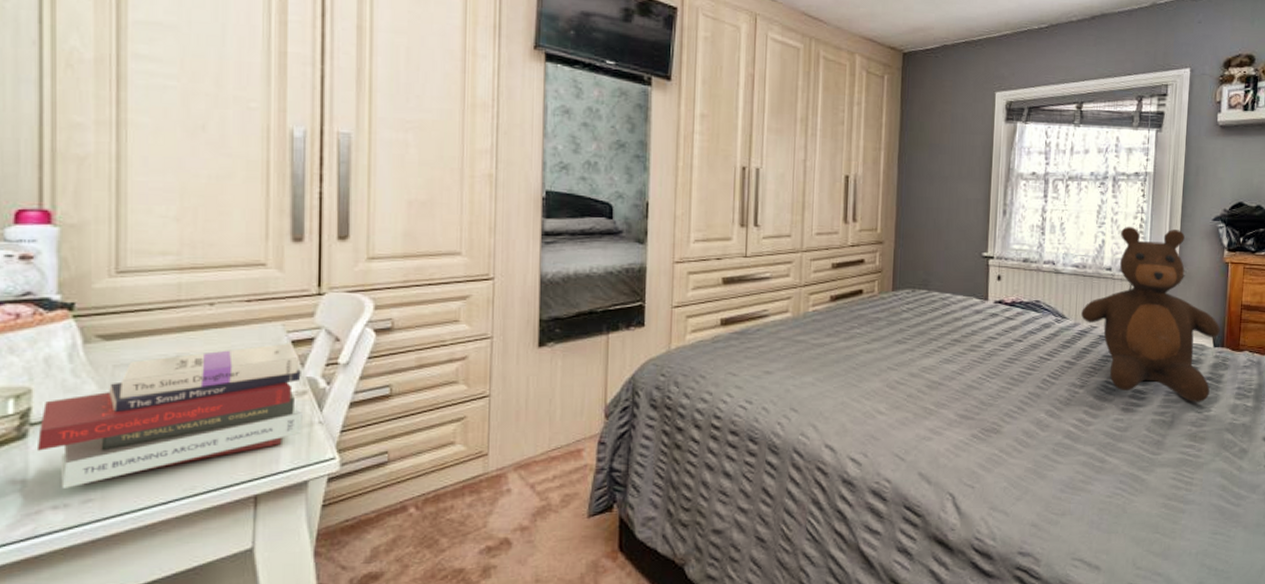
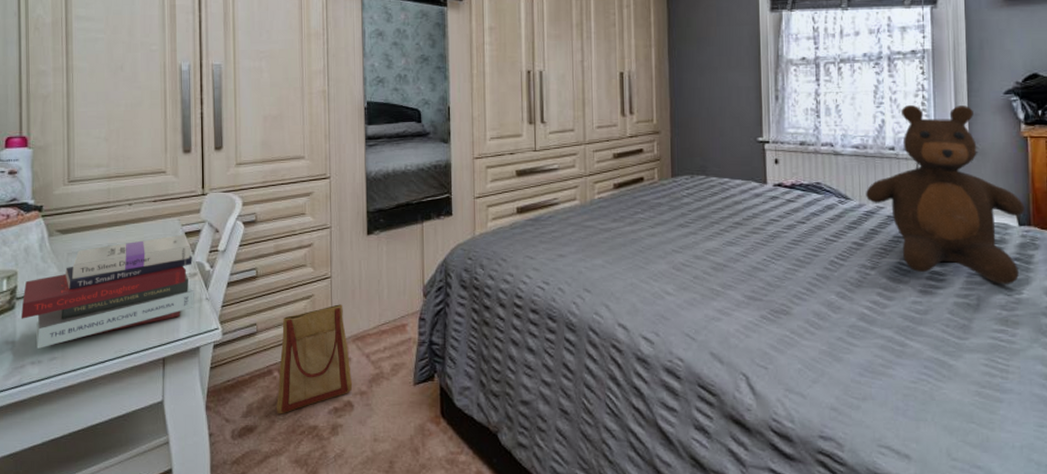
shopping bag: none [411,427,512,558] -> present [277,304,353,414]

